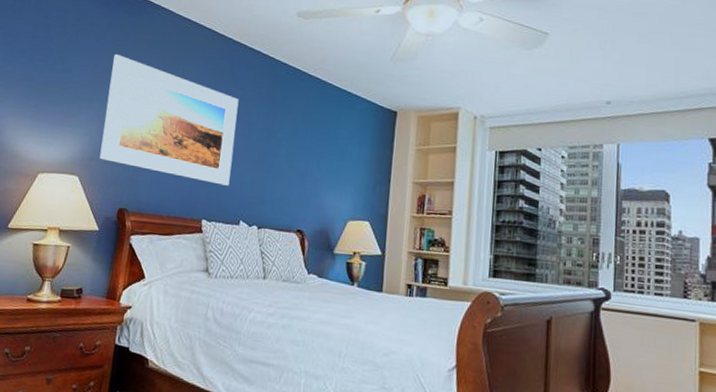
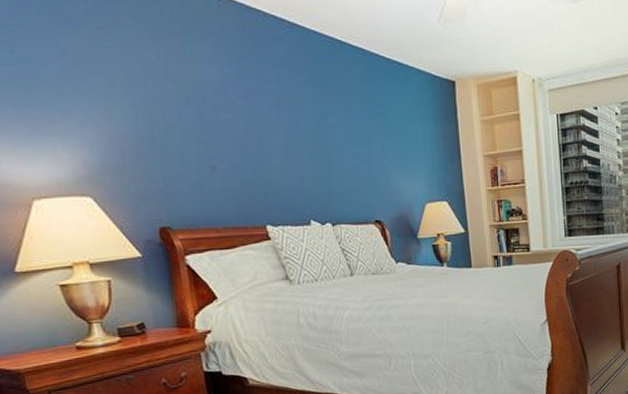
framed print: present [99,54,239,186] -> none [87,33,288,185]

